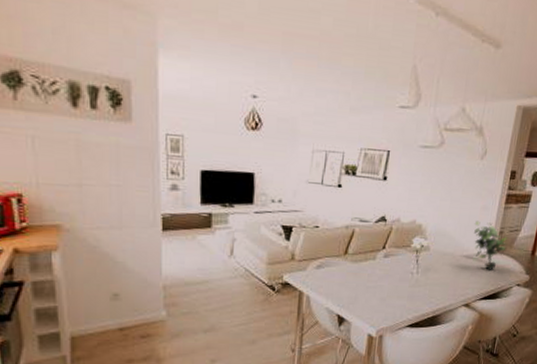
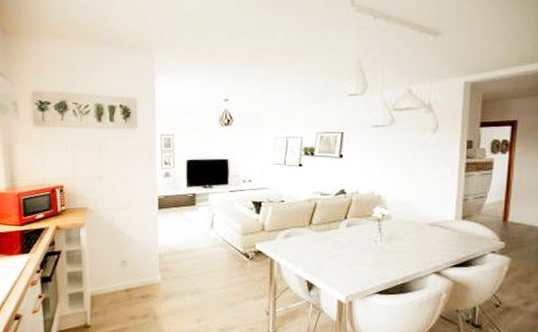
potted plant: present [474,220,507,270] -> none [434,189,472,237]

